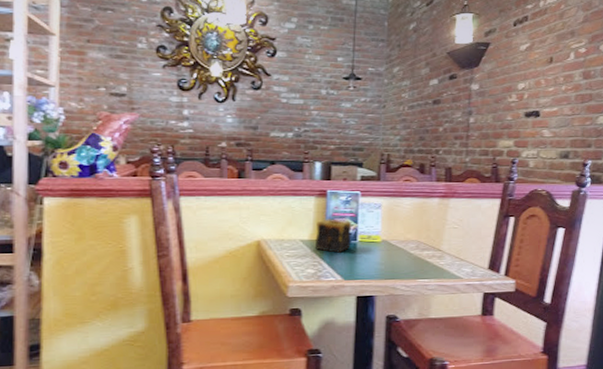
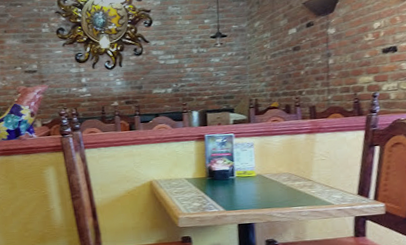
candle: present [314,219,352,253] -> none [198,159,230,188]

